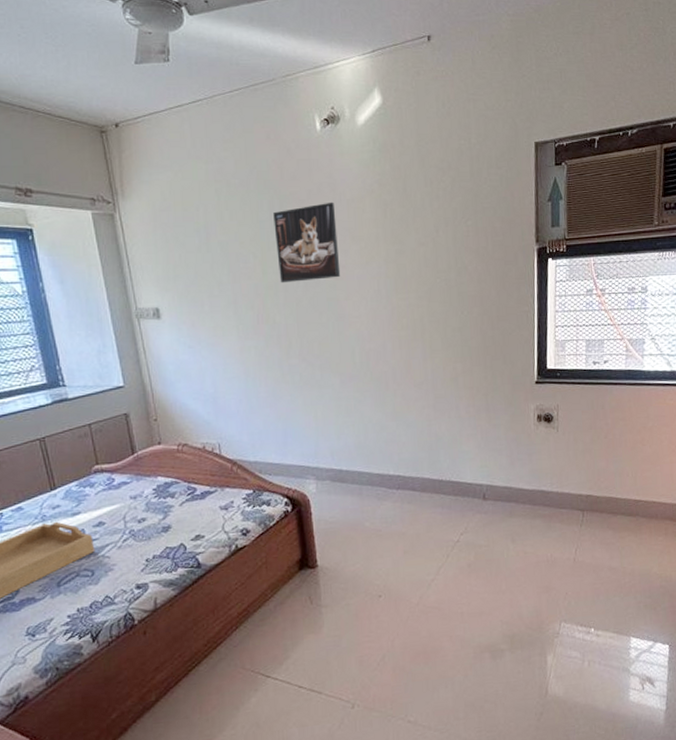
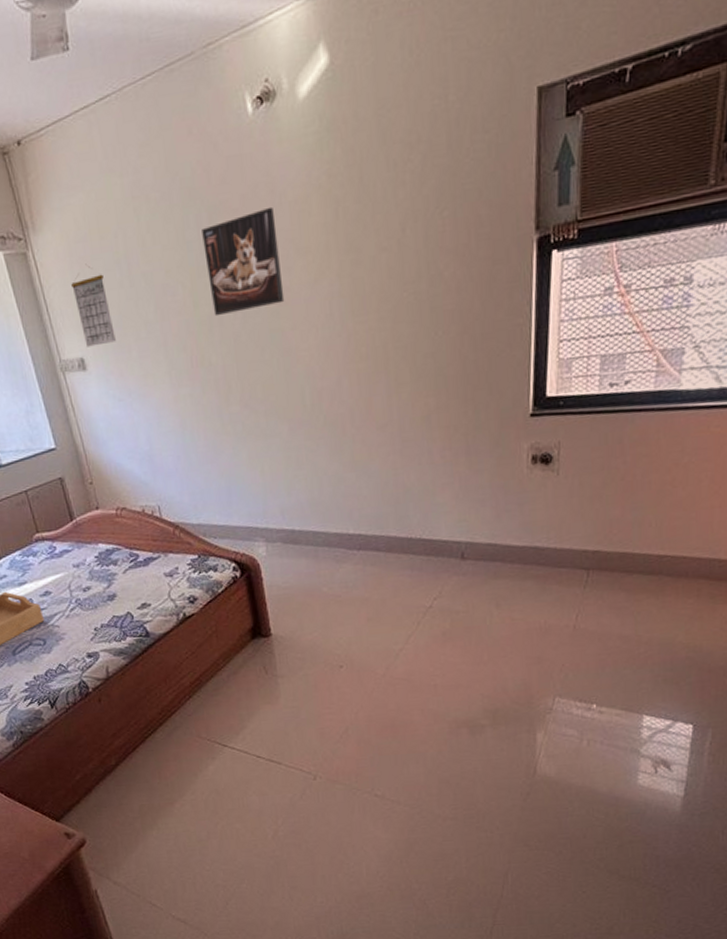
calendar: none [153,229,190,299] -> present [71,263,116,347]

